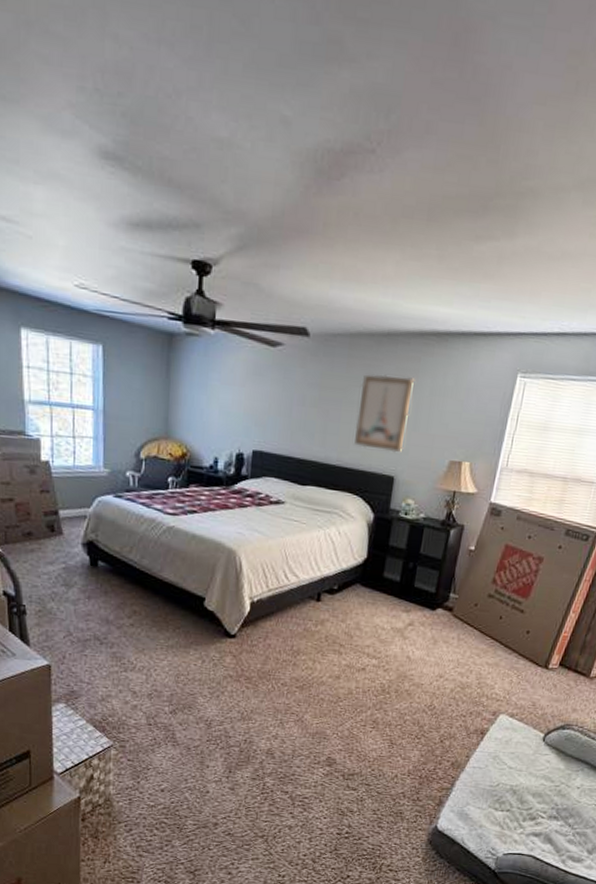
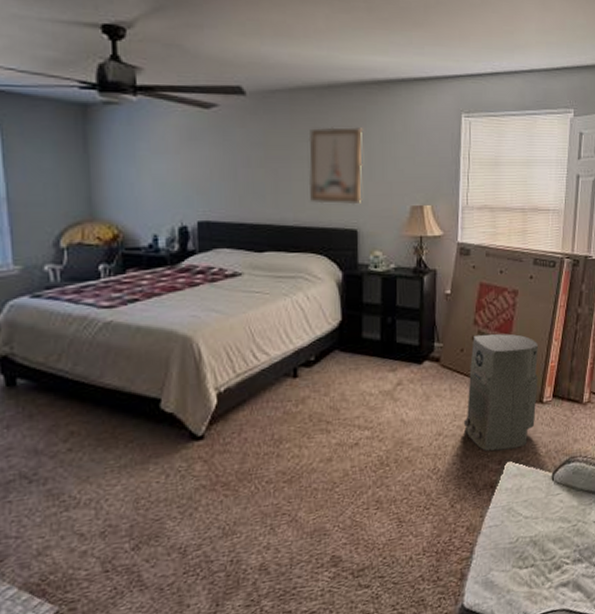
air purifier: none [465,593,555,705] -> present [463,333,539,452]

